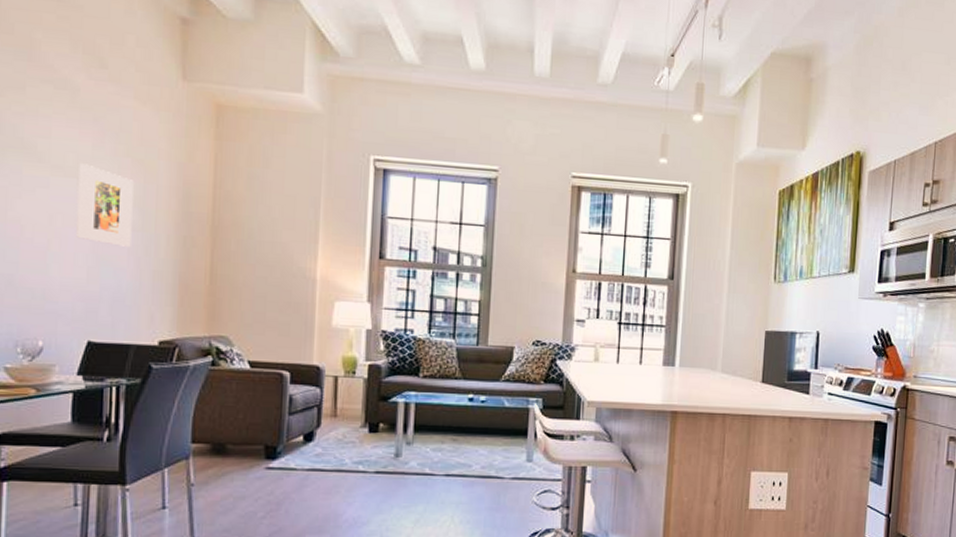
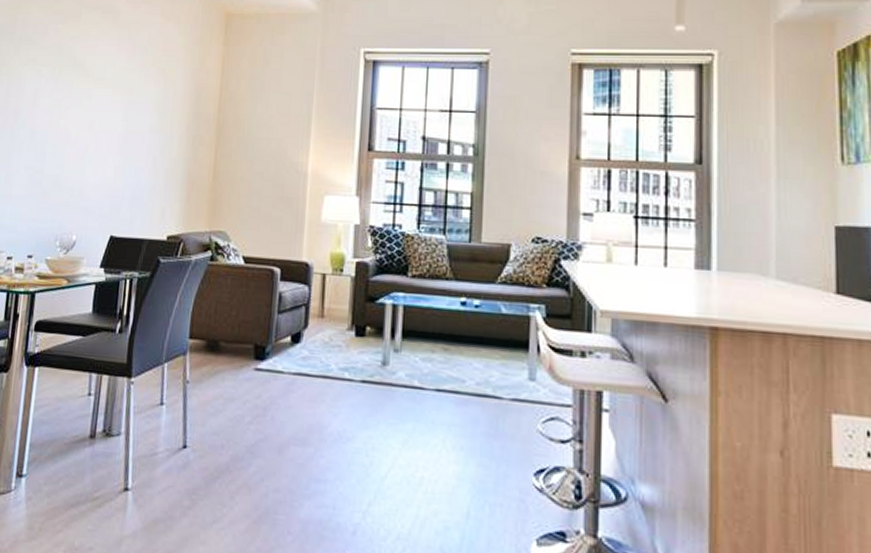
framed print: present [76,163,134,247] -> none [108,75,156,148]

